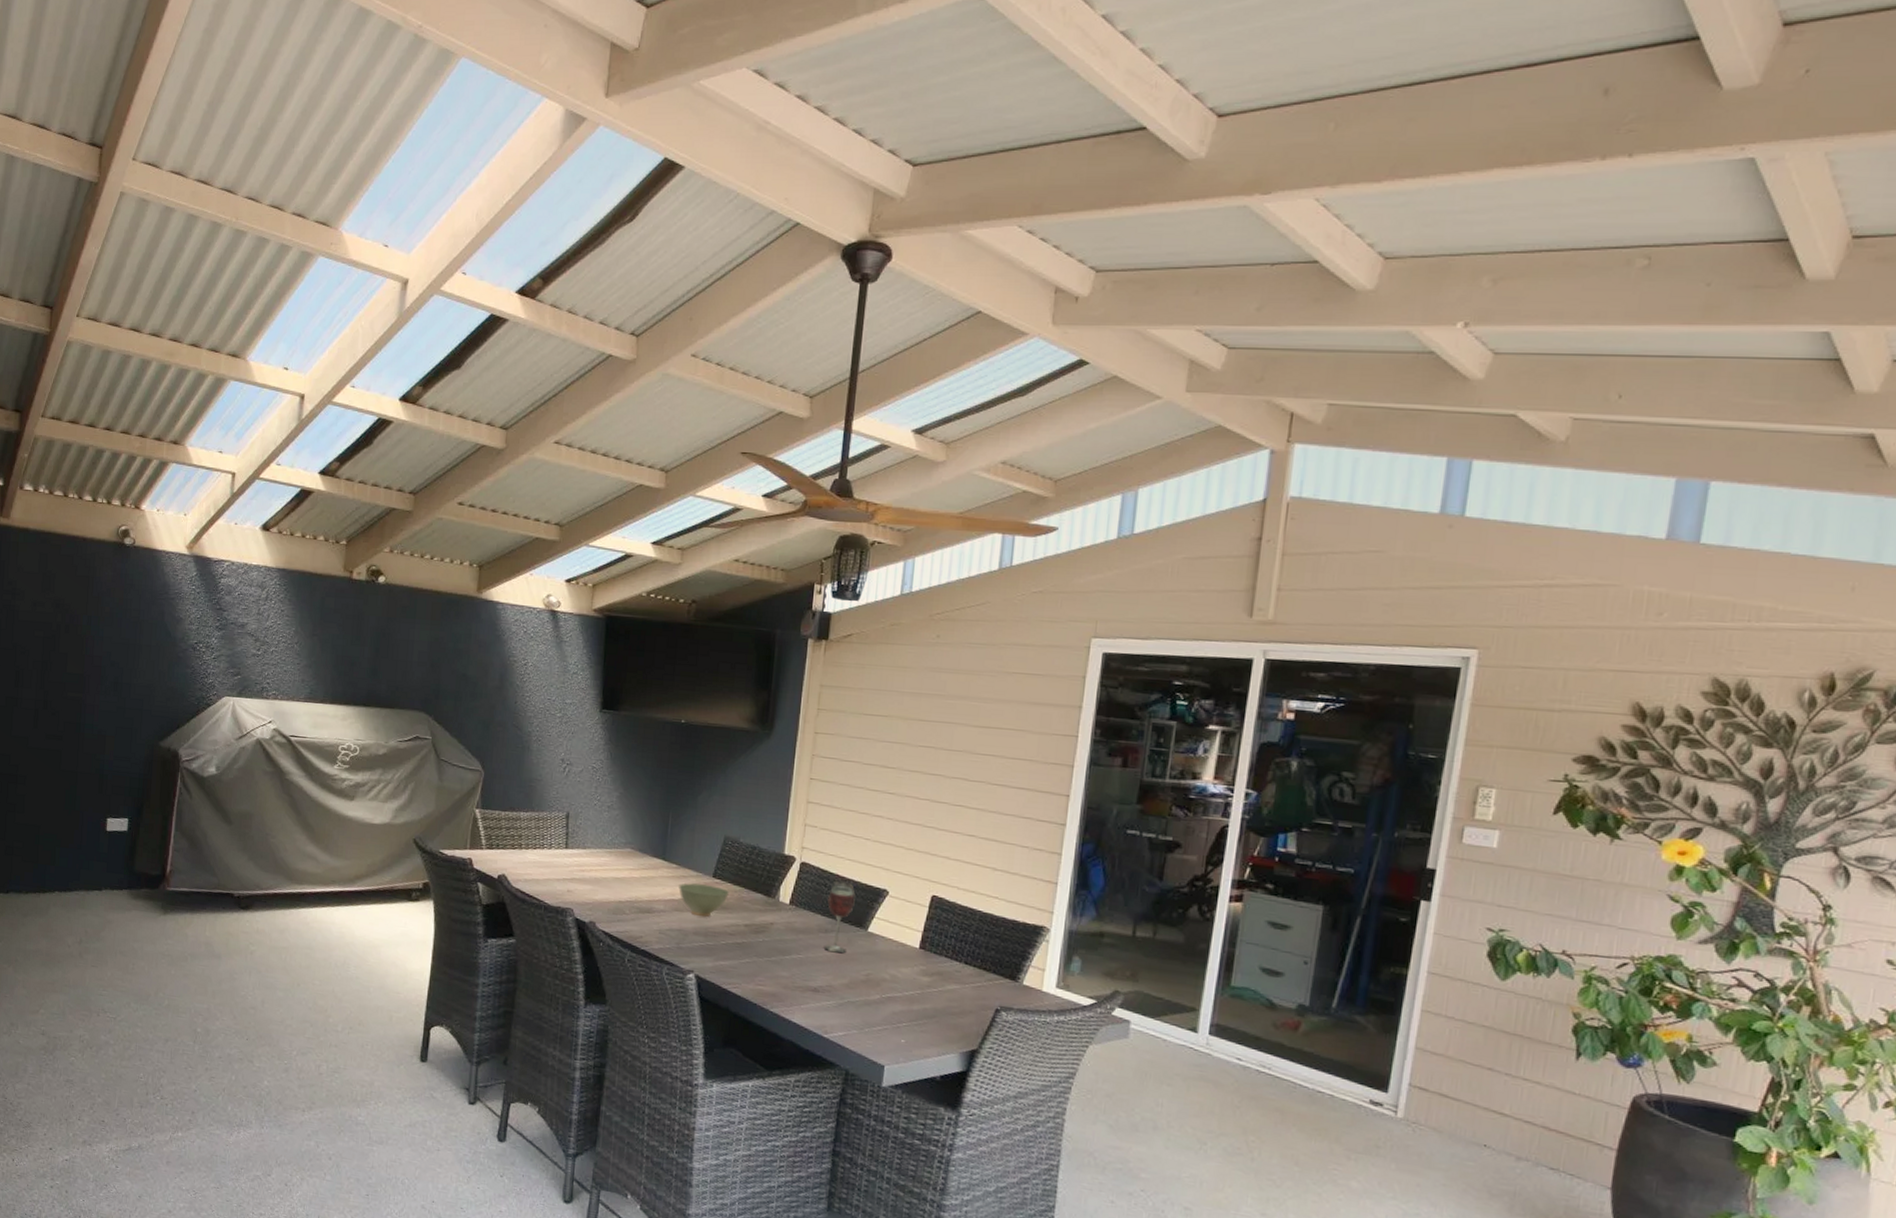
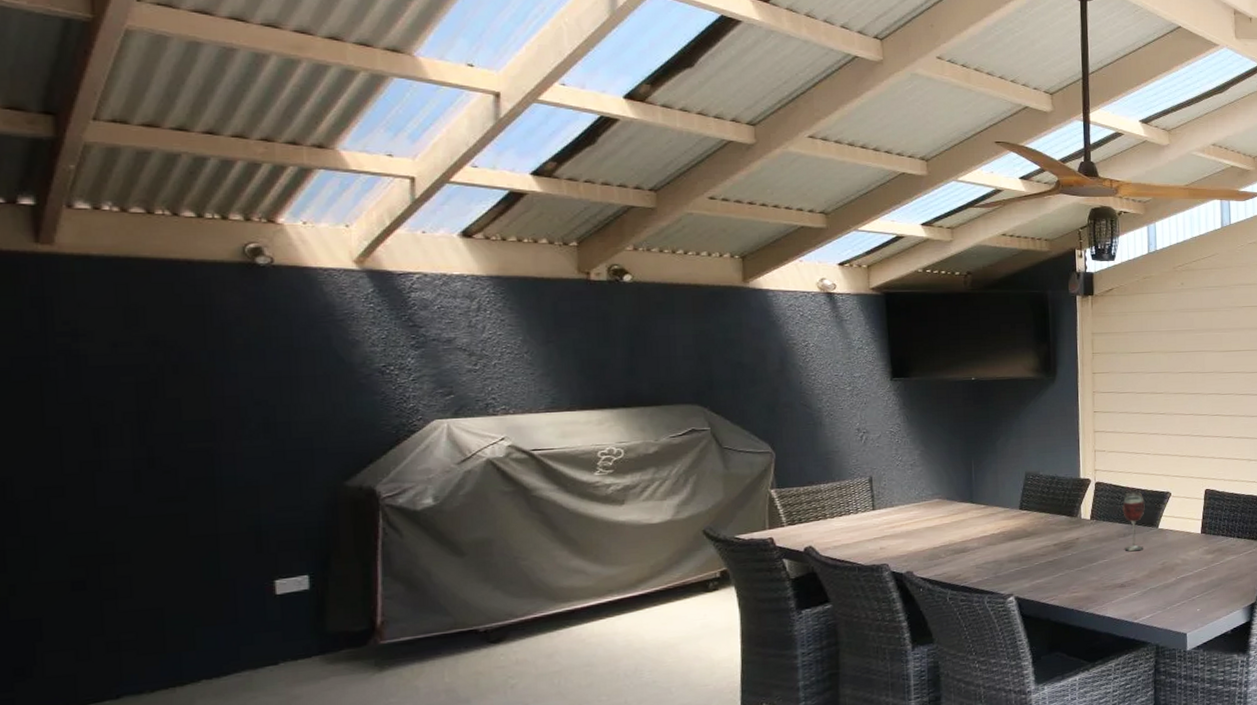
bowl: present [678,883,729,917] -> none [989,516,1036,546]

